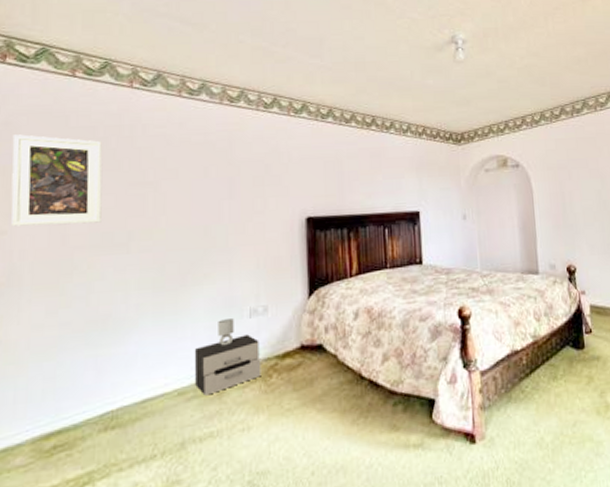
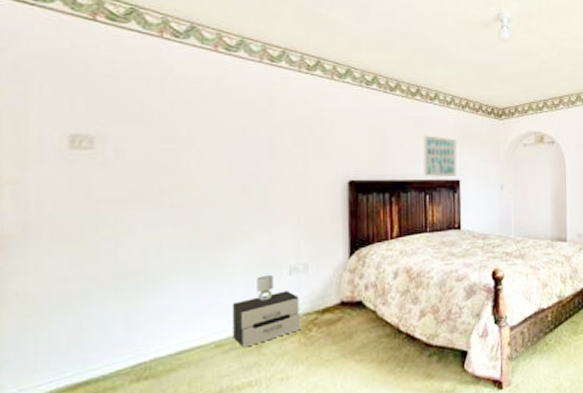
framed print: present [11,134,103,227] -> none [23,78,130,177]
wall art: none [380,166,416,210] -> present [422,135,458,177]

